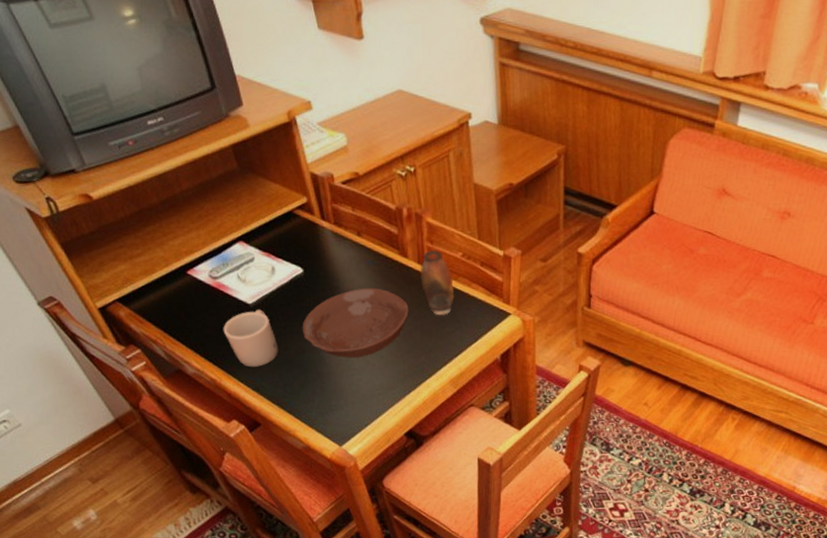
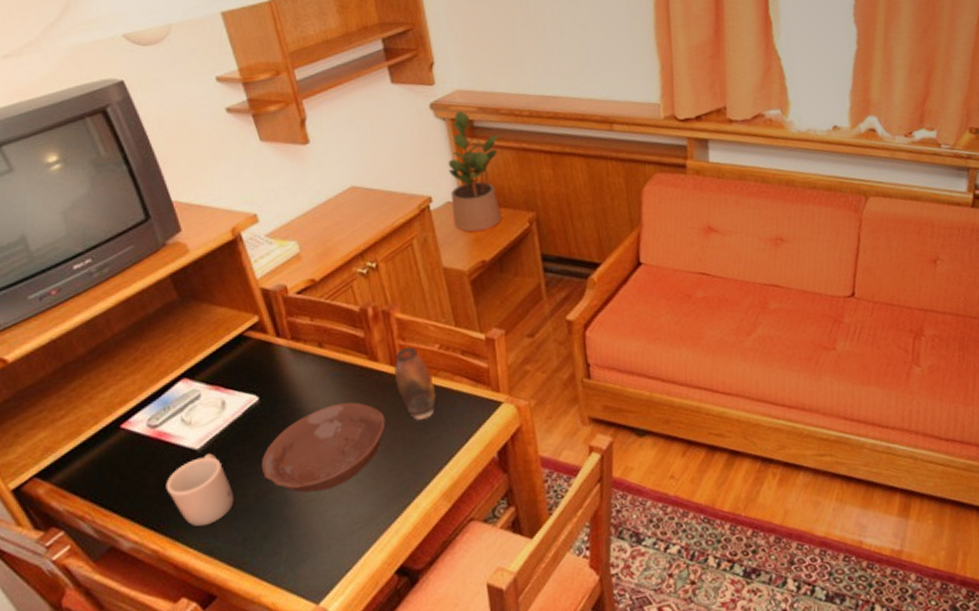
potted plant: none [488,31,542,155] -> present [448,111,502,232]

